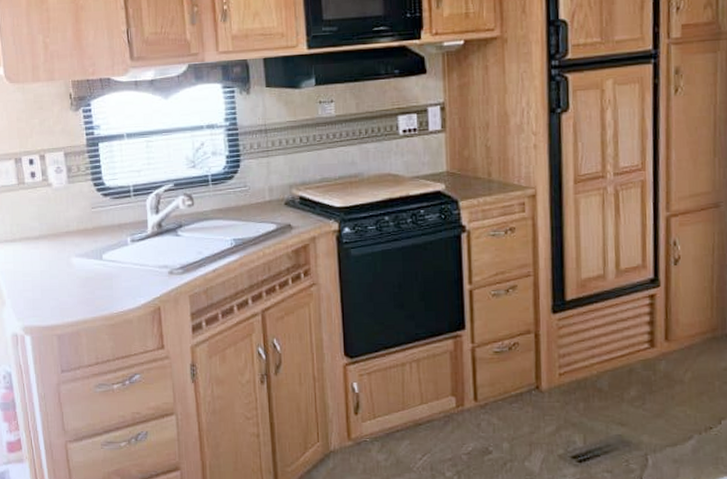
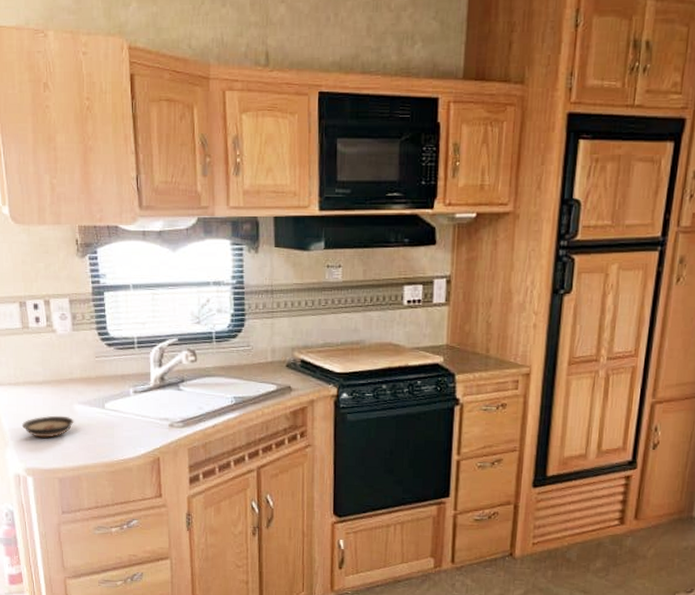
saucer: none [18,270,72,294] -> present [21,415,74,438]

